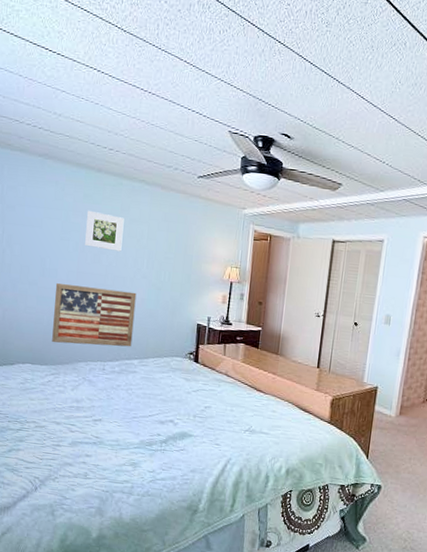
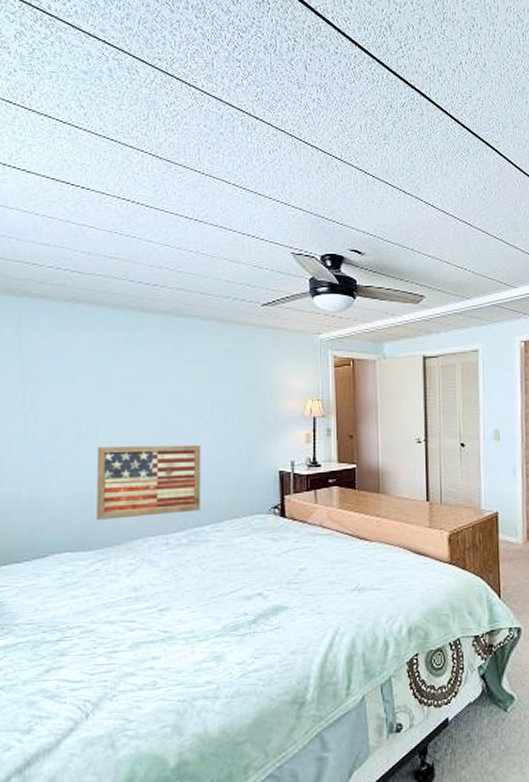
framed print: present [85,210,124,252] -> none [131,356,178,400]

